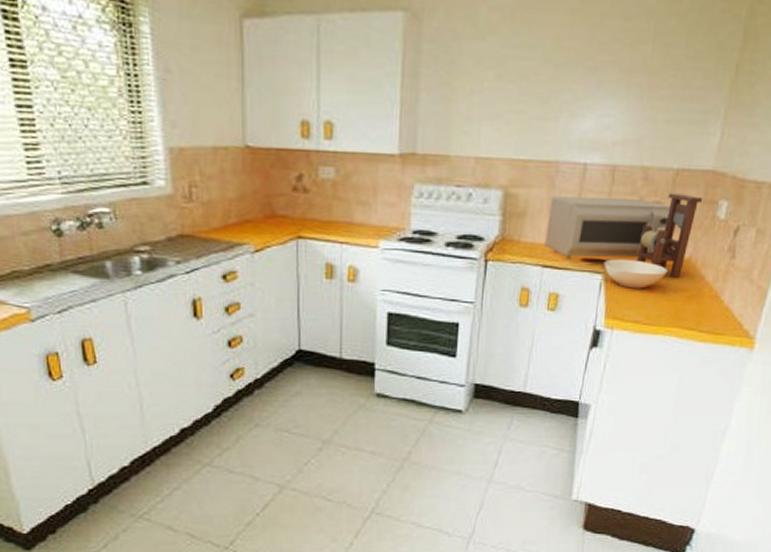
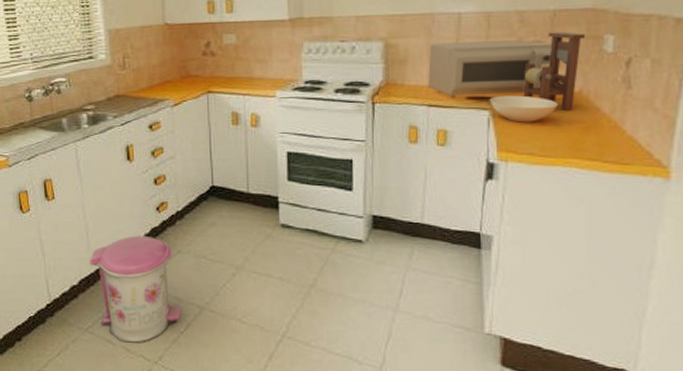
trash can: none [144,407,258,528] -> present [89,235,181,343]

